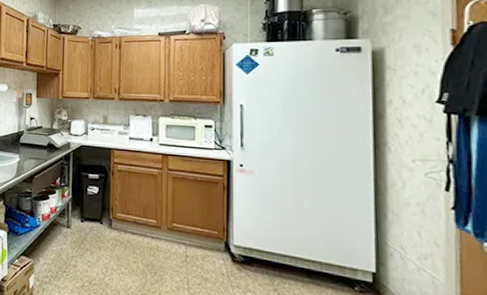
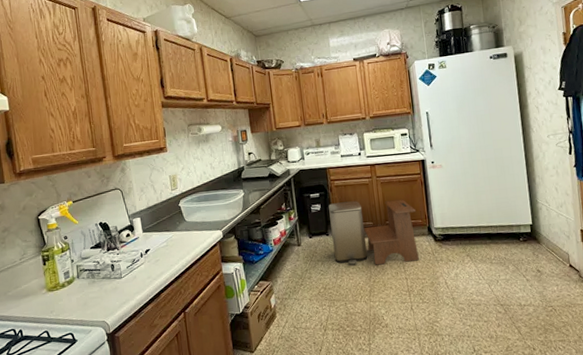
pedal bin: none [106,189,146,264] -> present [328,201,368,265]
step stool: none [144,199,212,280] -> present [364,199,419,265]

